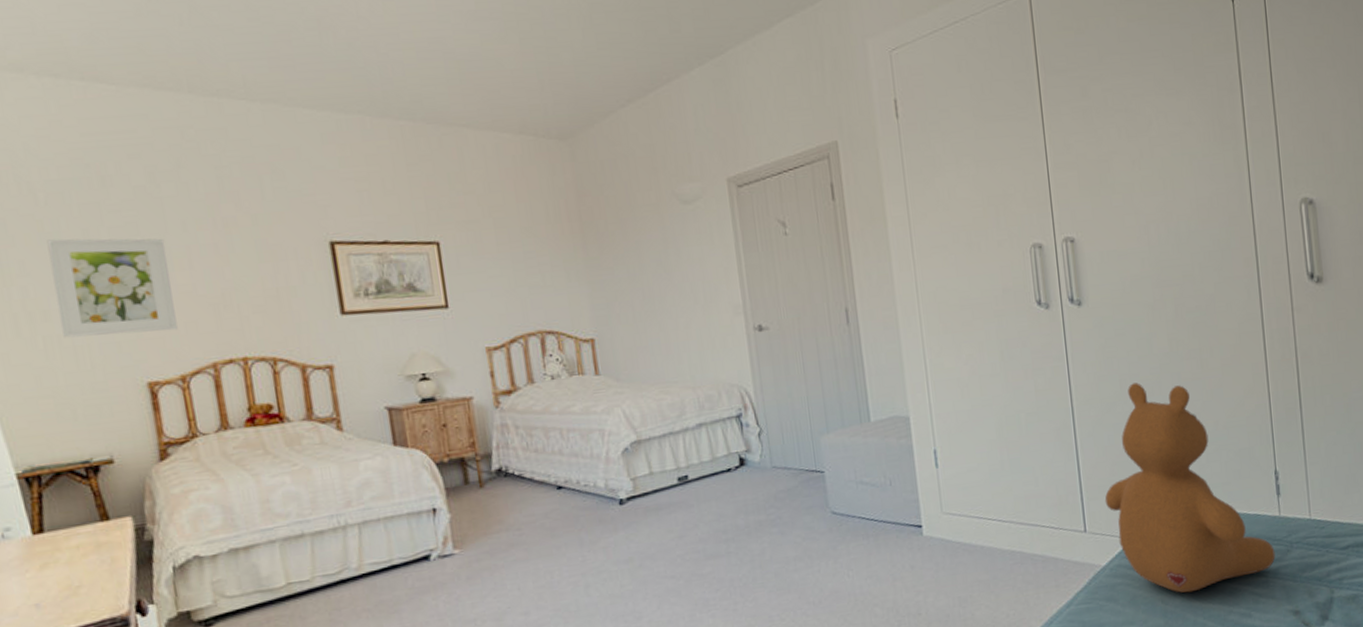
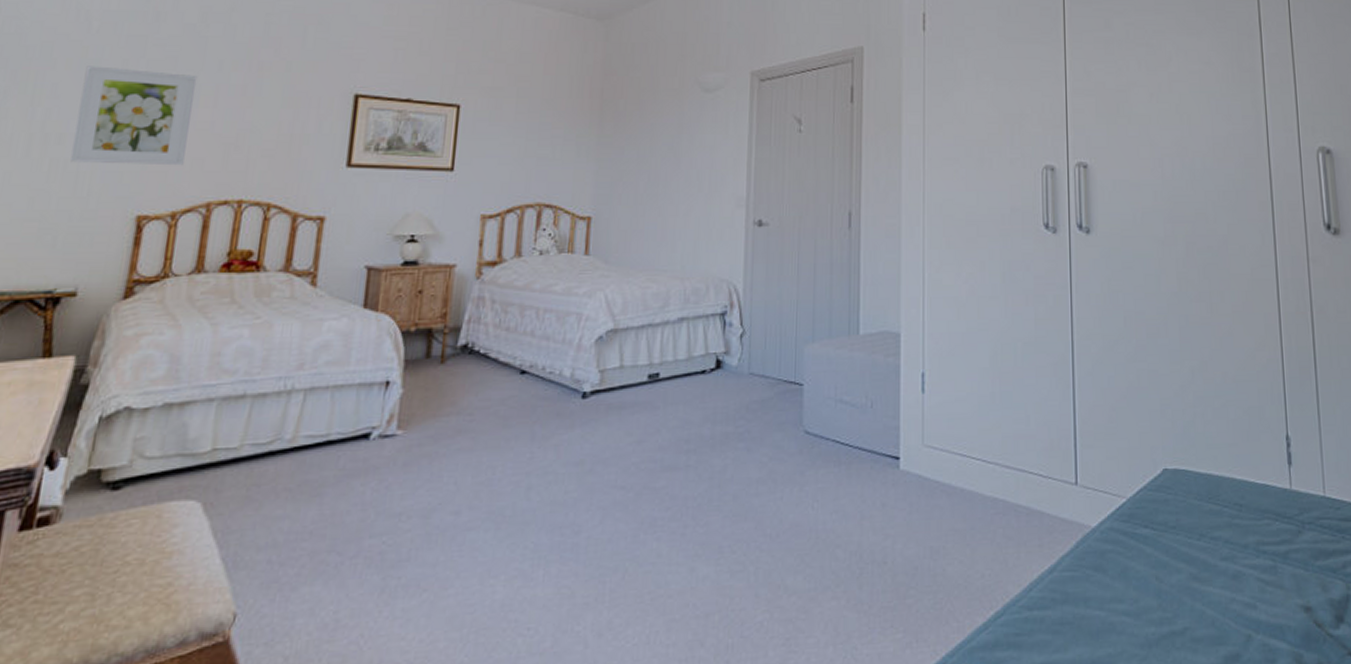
teddy bear: present [1104,382,1276,593] -> none [1100,321,1285,571]

